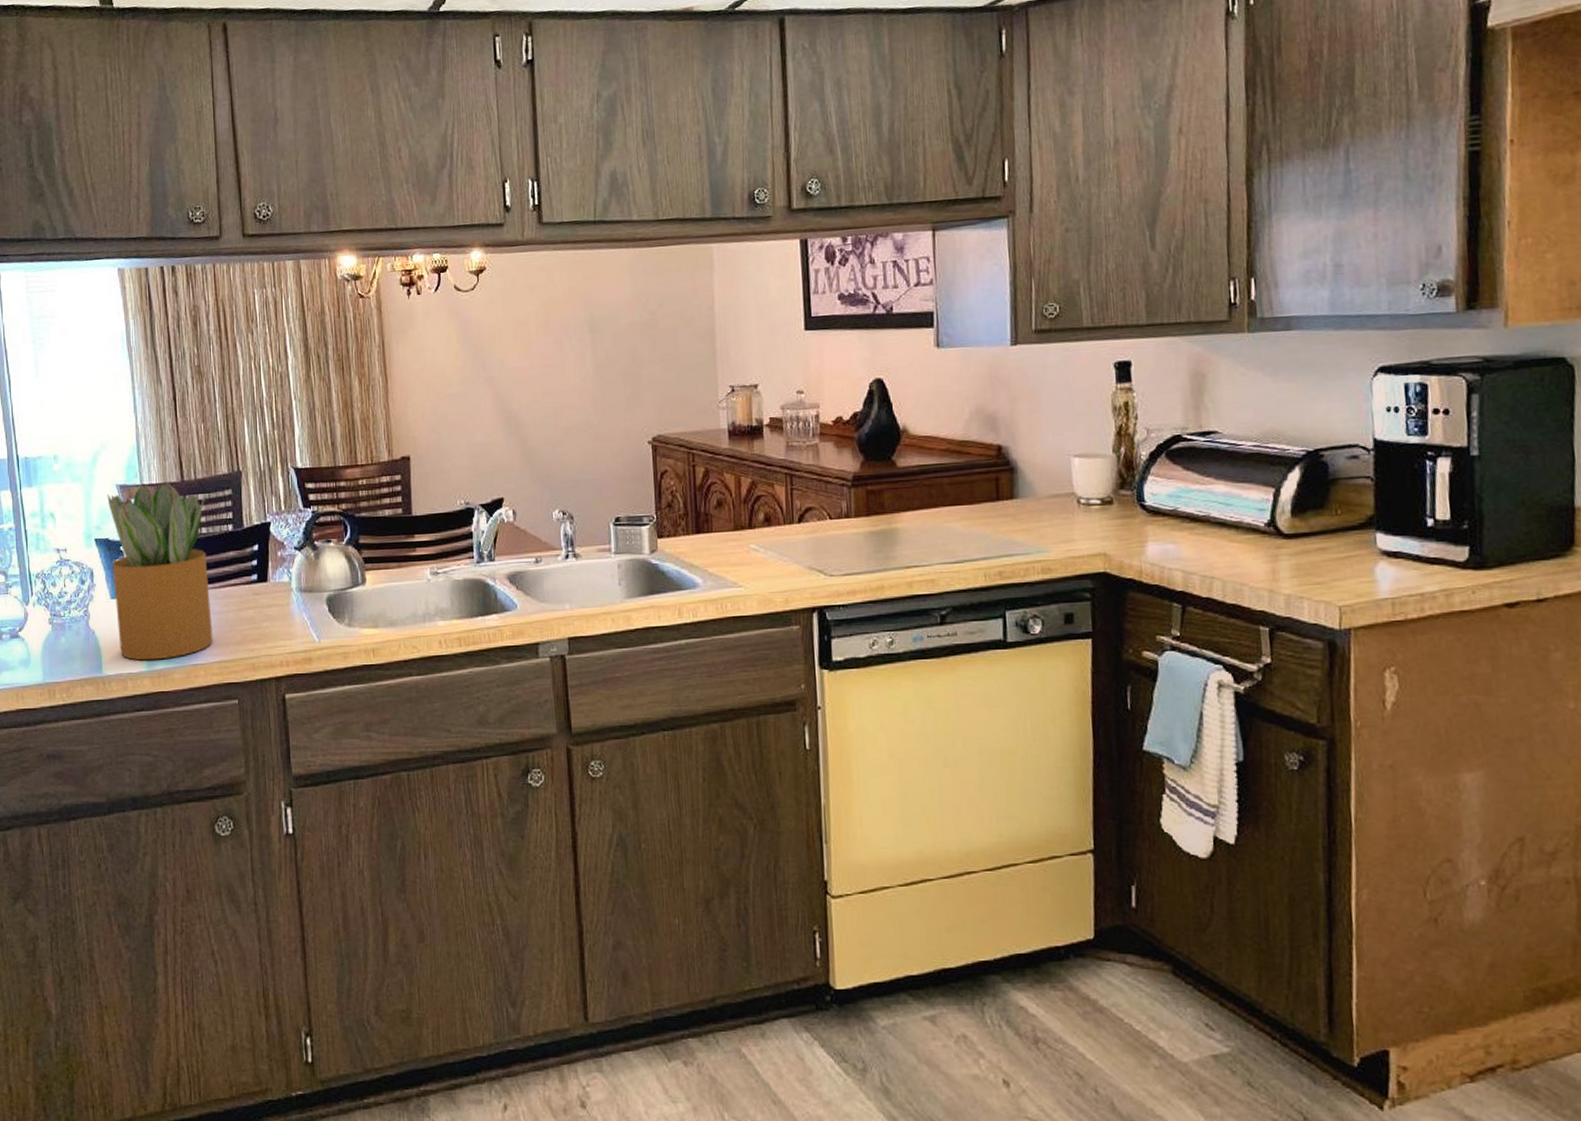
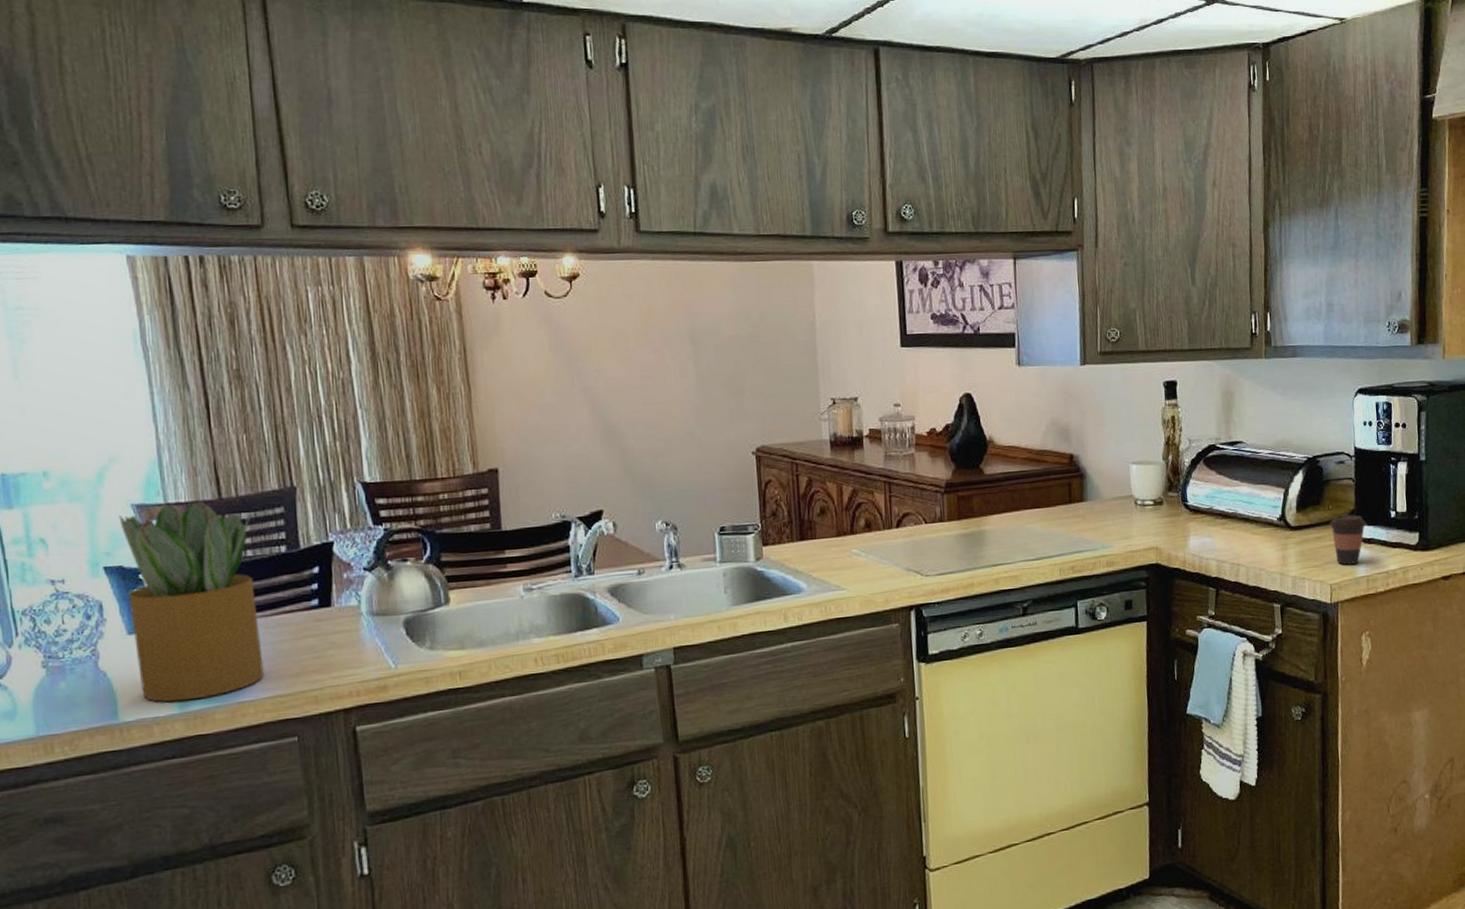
coffee cup: none [1337,521,1391,583] -> present [1329,514,1367,565]

